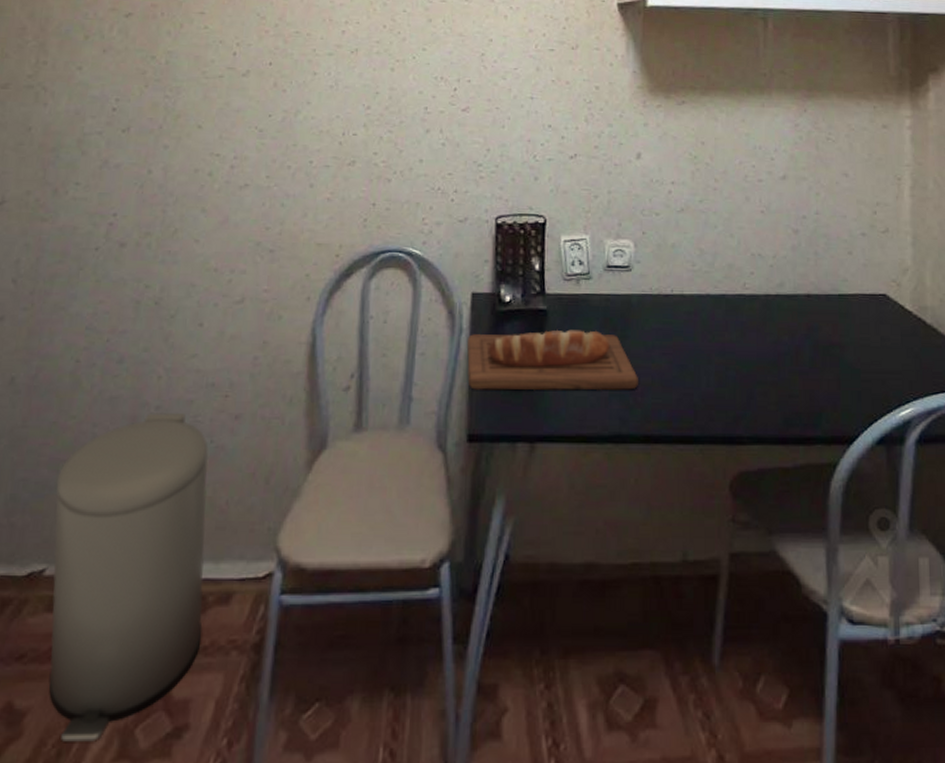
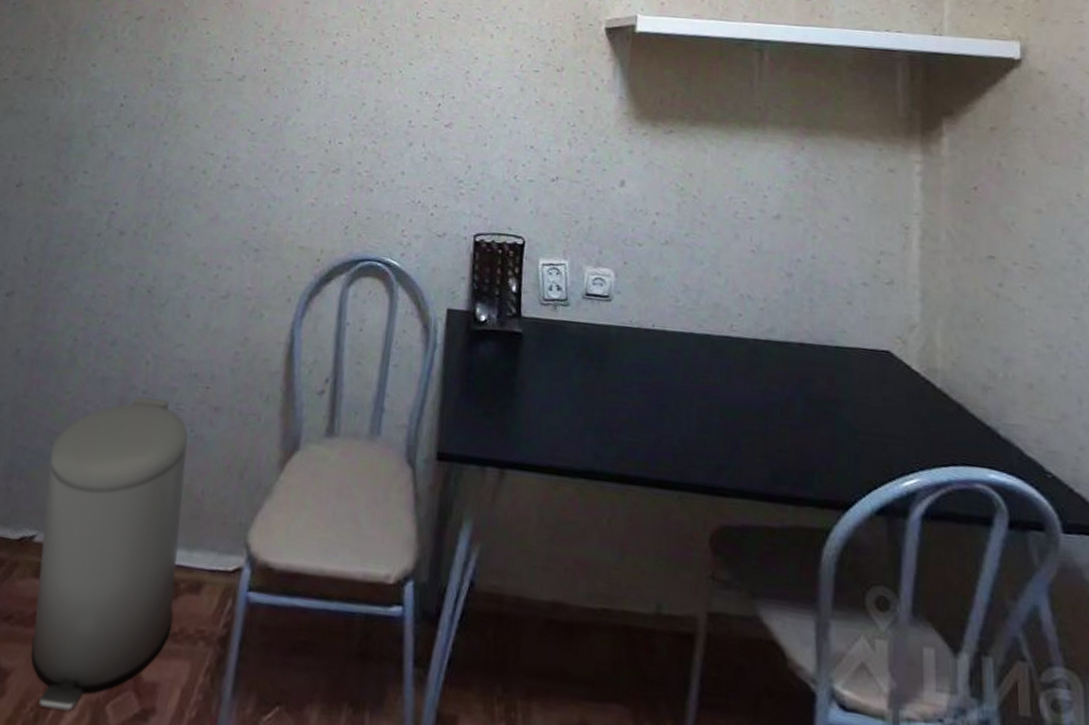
bread loaf: present [467,329,638,391] -> none [439,350,615,425]

